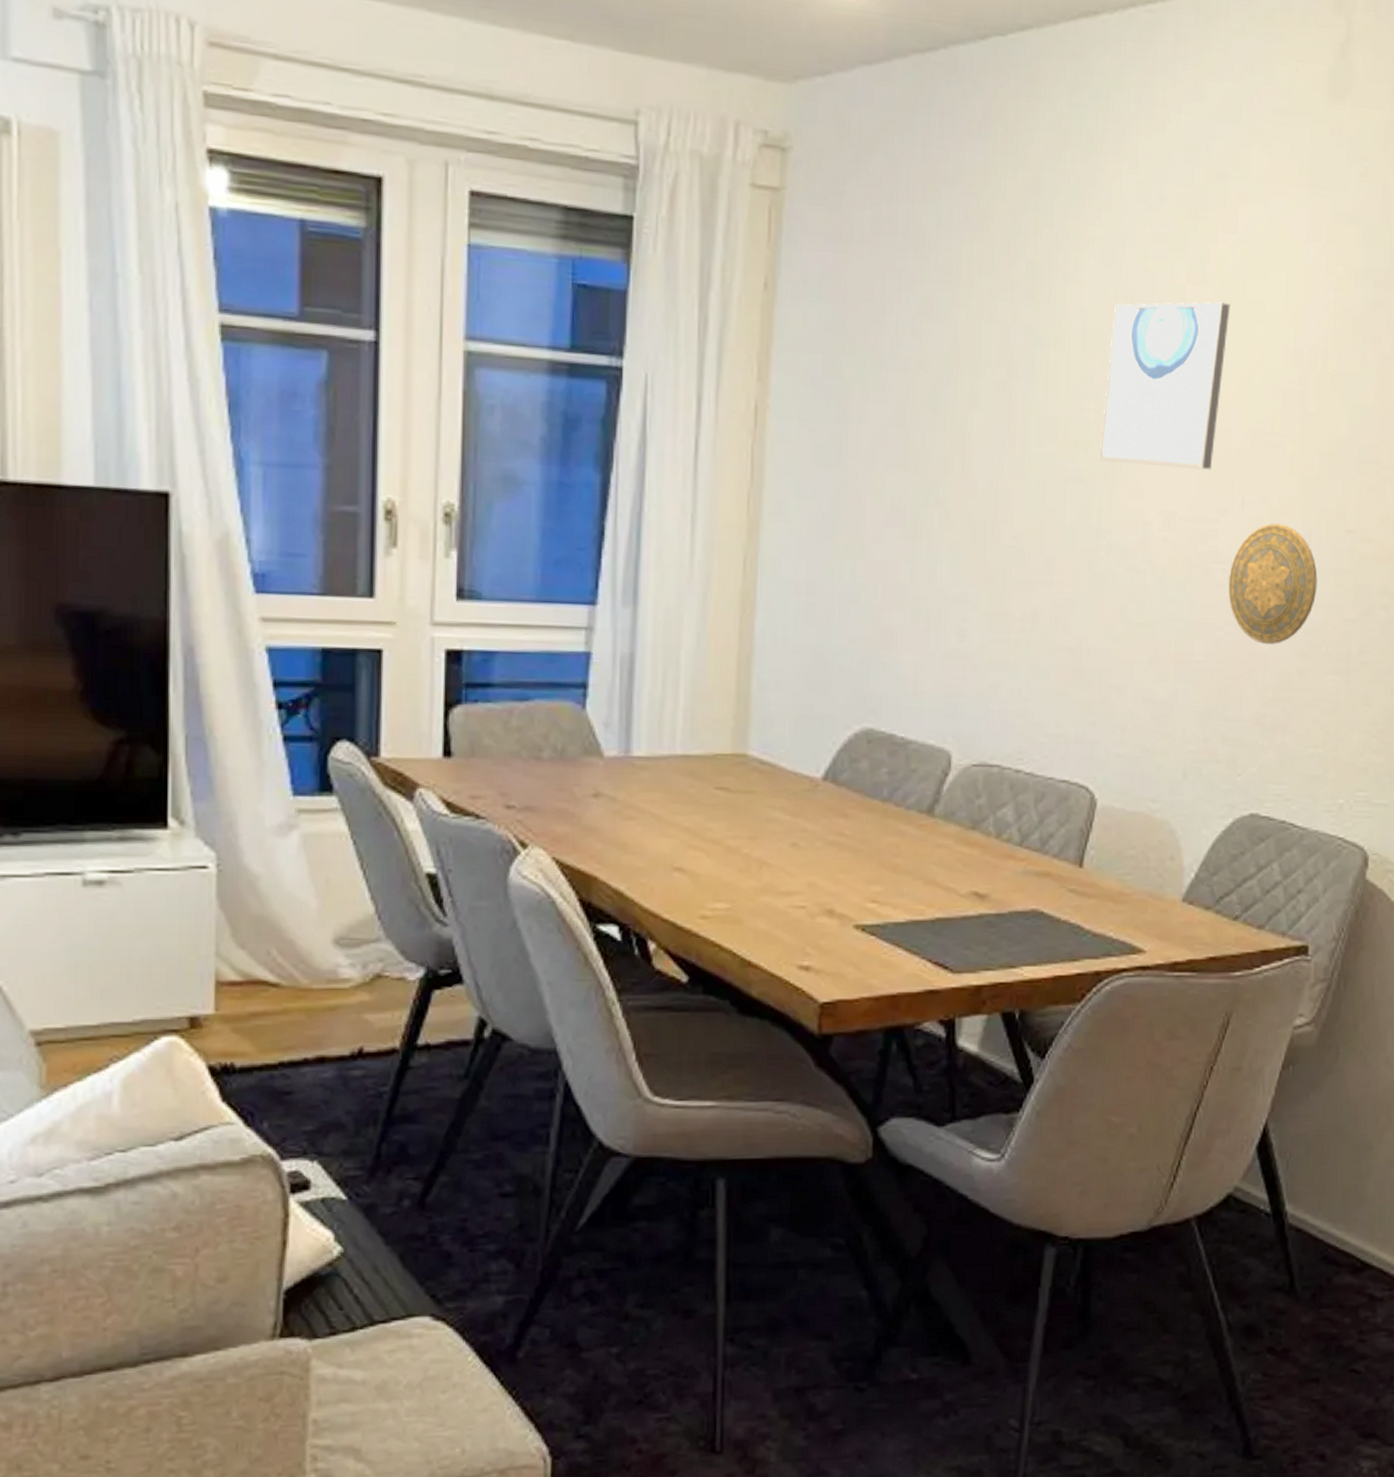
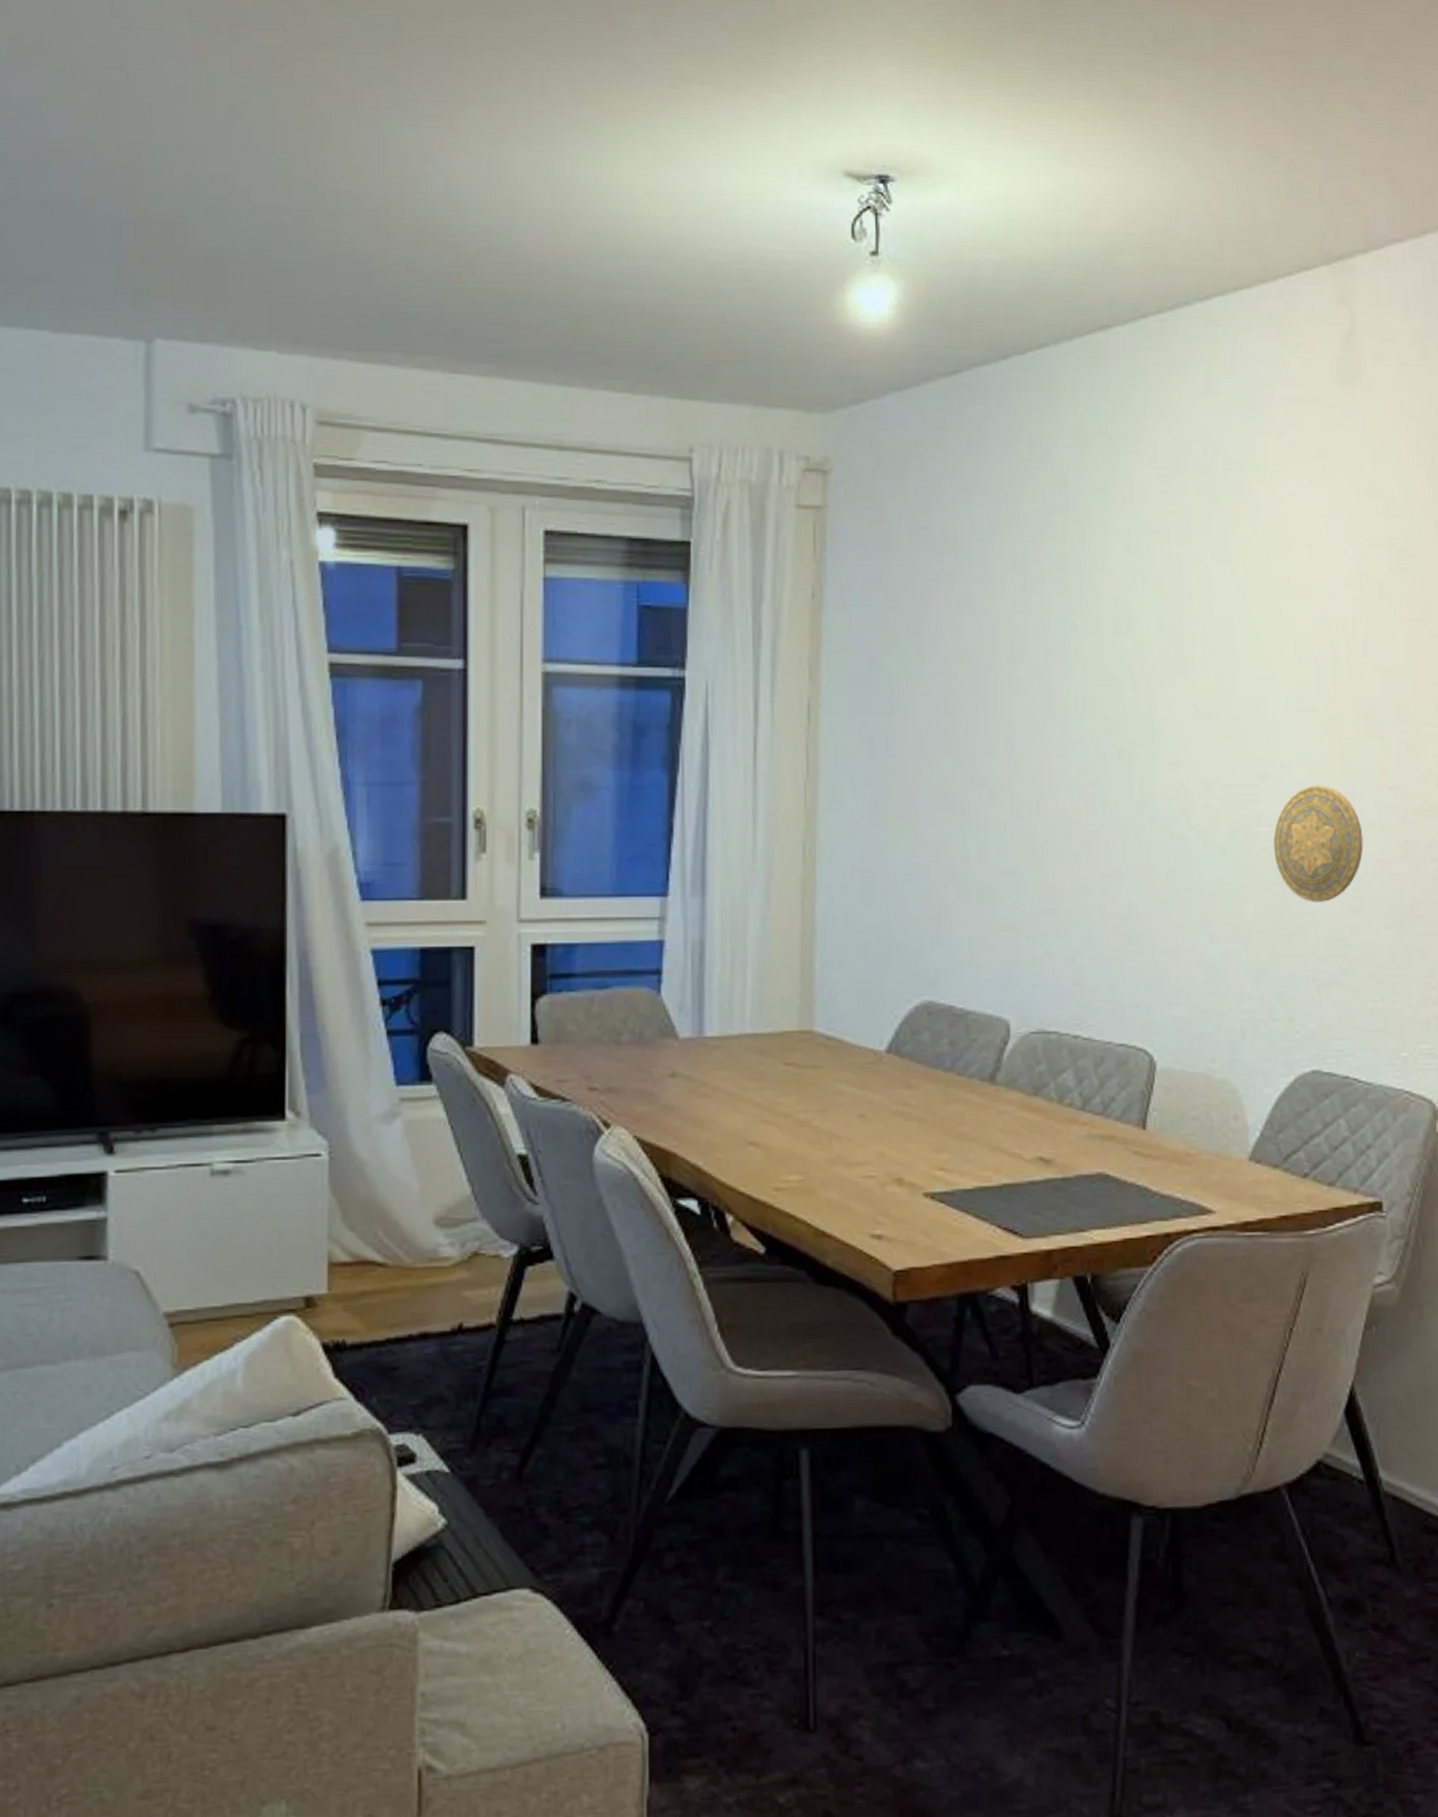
wall art: present [1098,302,1231,470] -> none [1137,579,1257,738]

